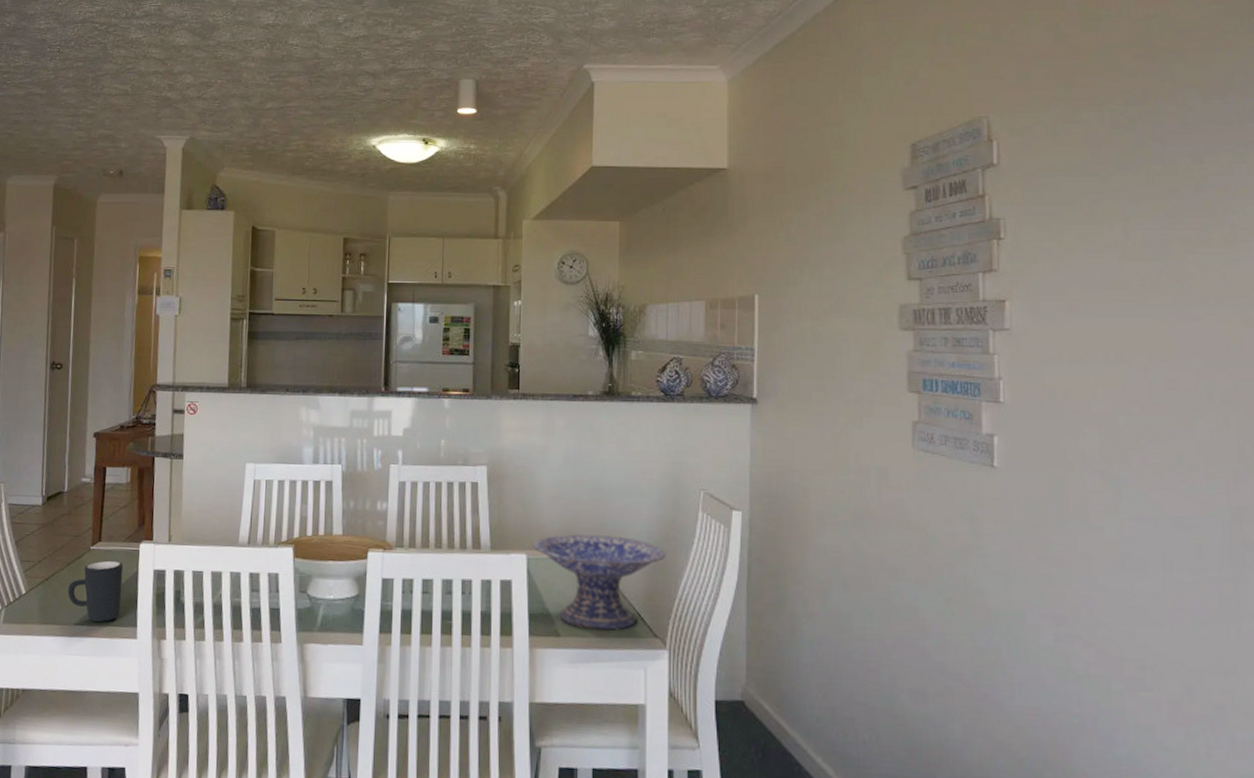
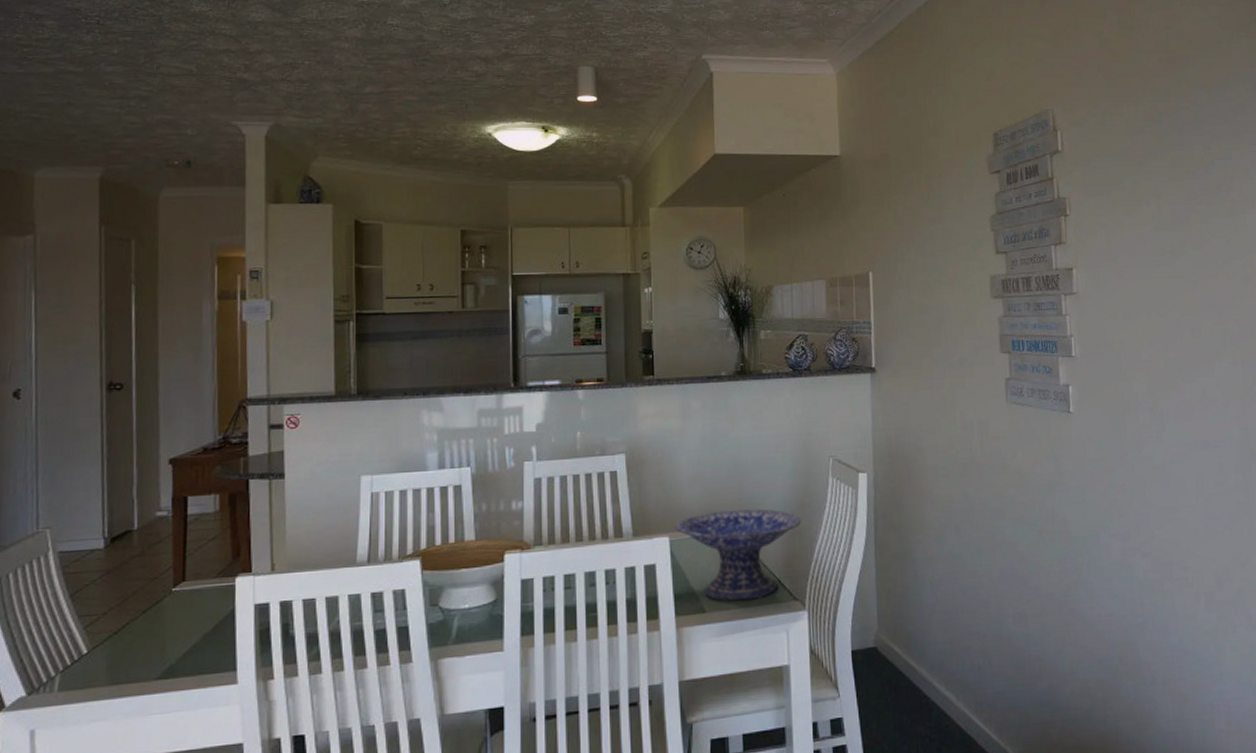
mug: present [68,560,124,622] -> none [145,600,216,672]

